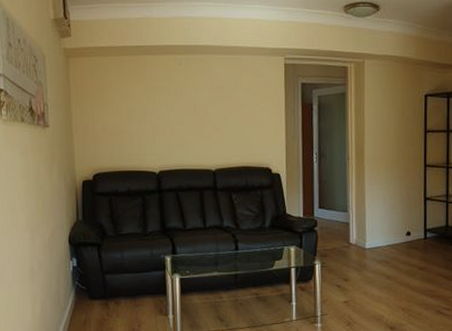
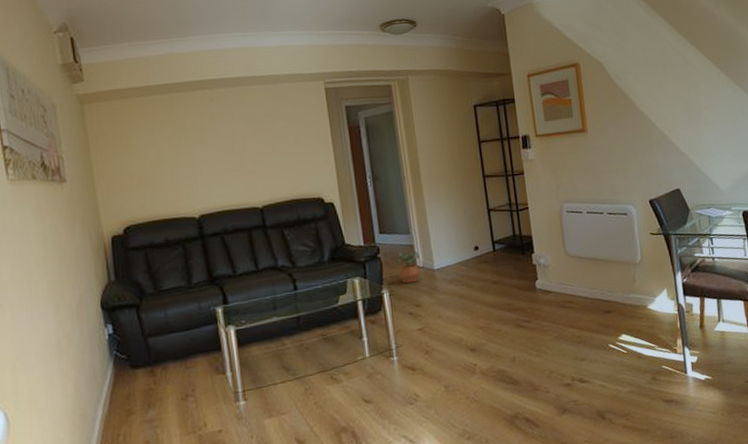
potted plant: none [330,228,354,258] -> present [395,251,422,284]

